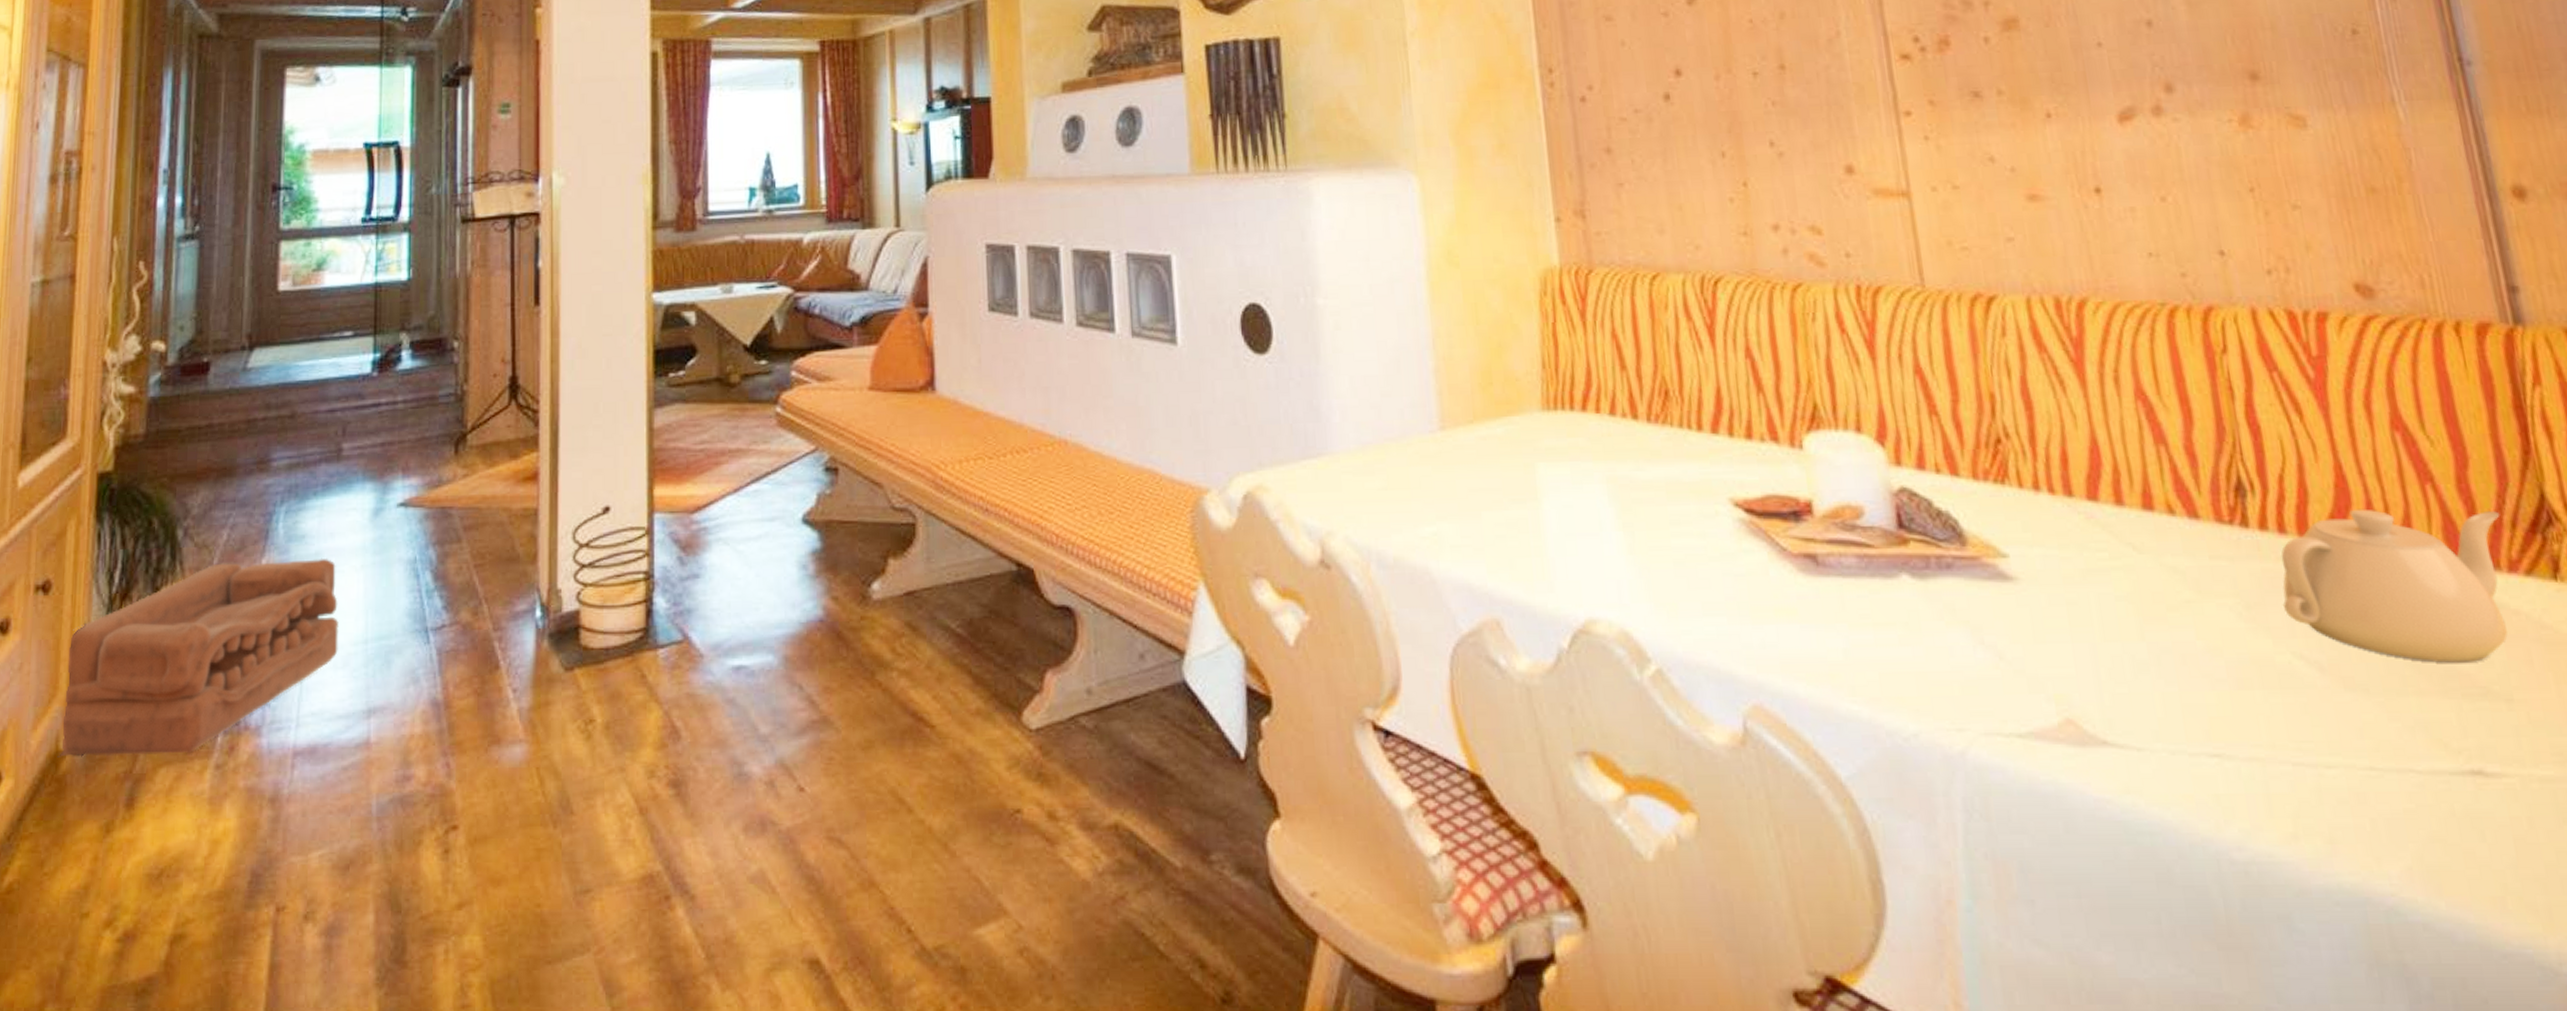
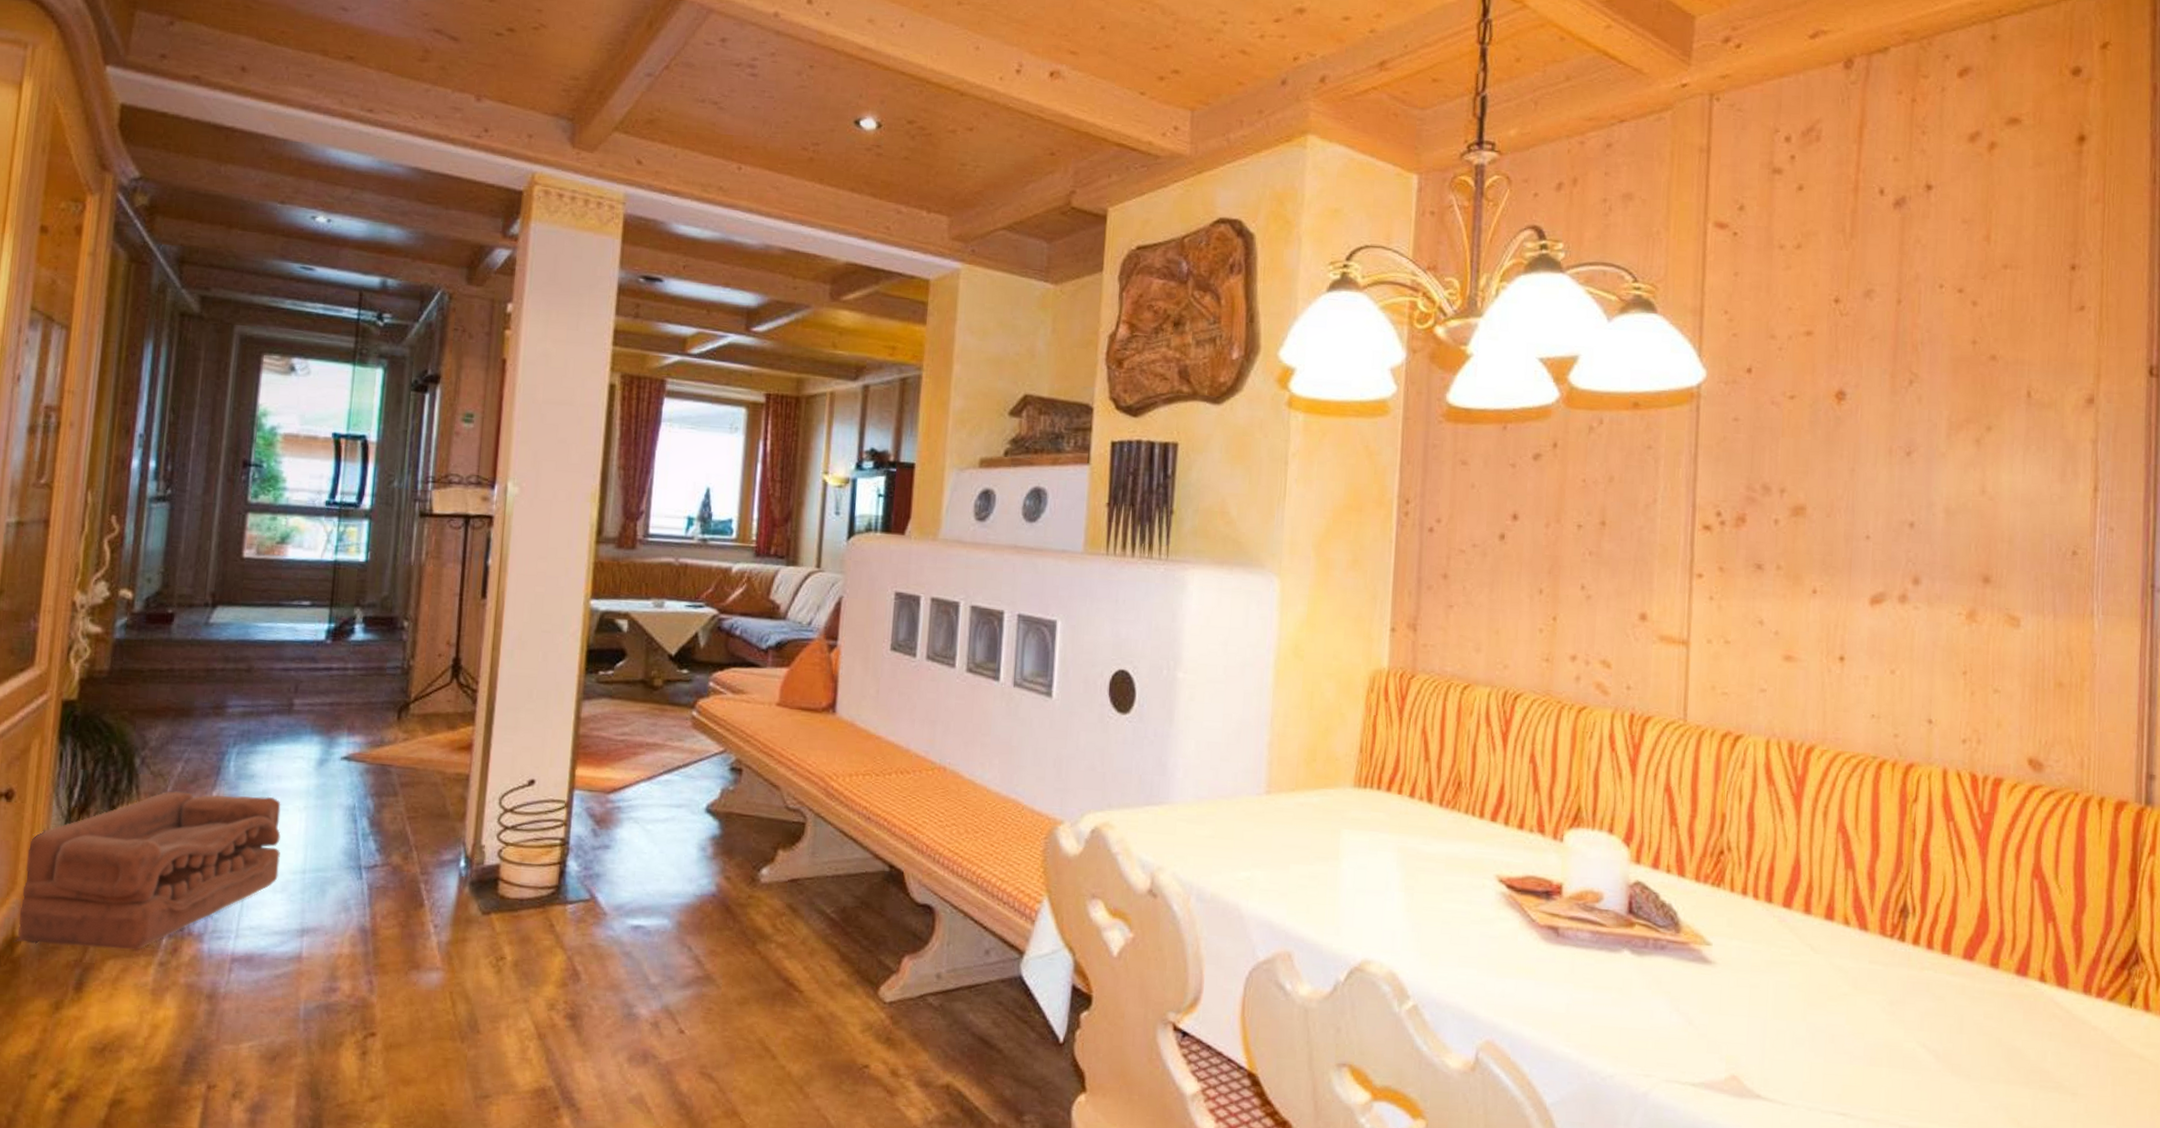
teapot: present [2281,508,2508,663] -> none [1919,936,2100,1063]

